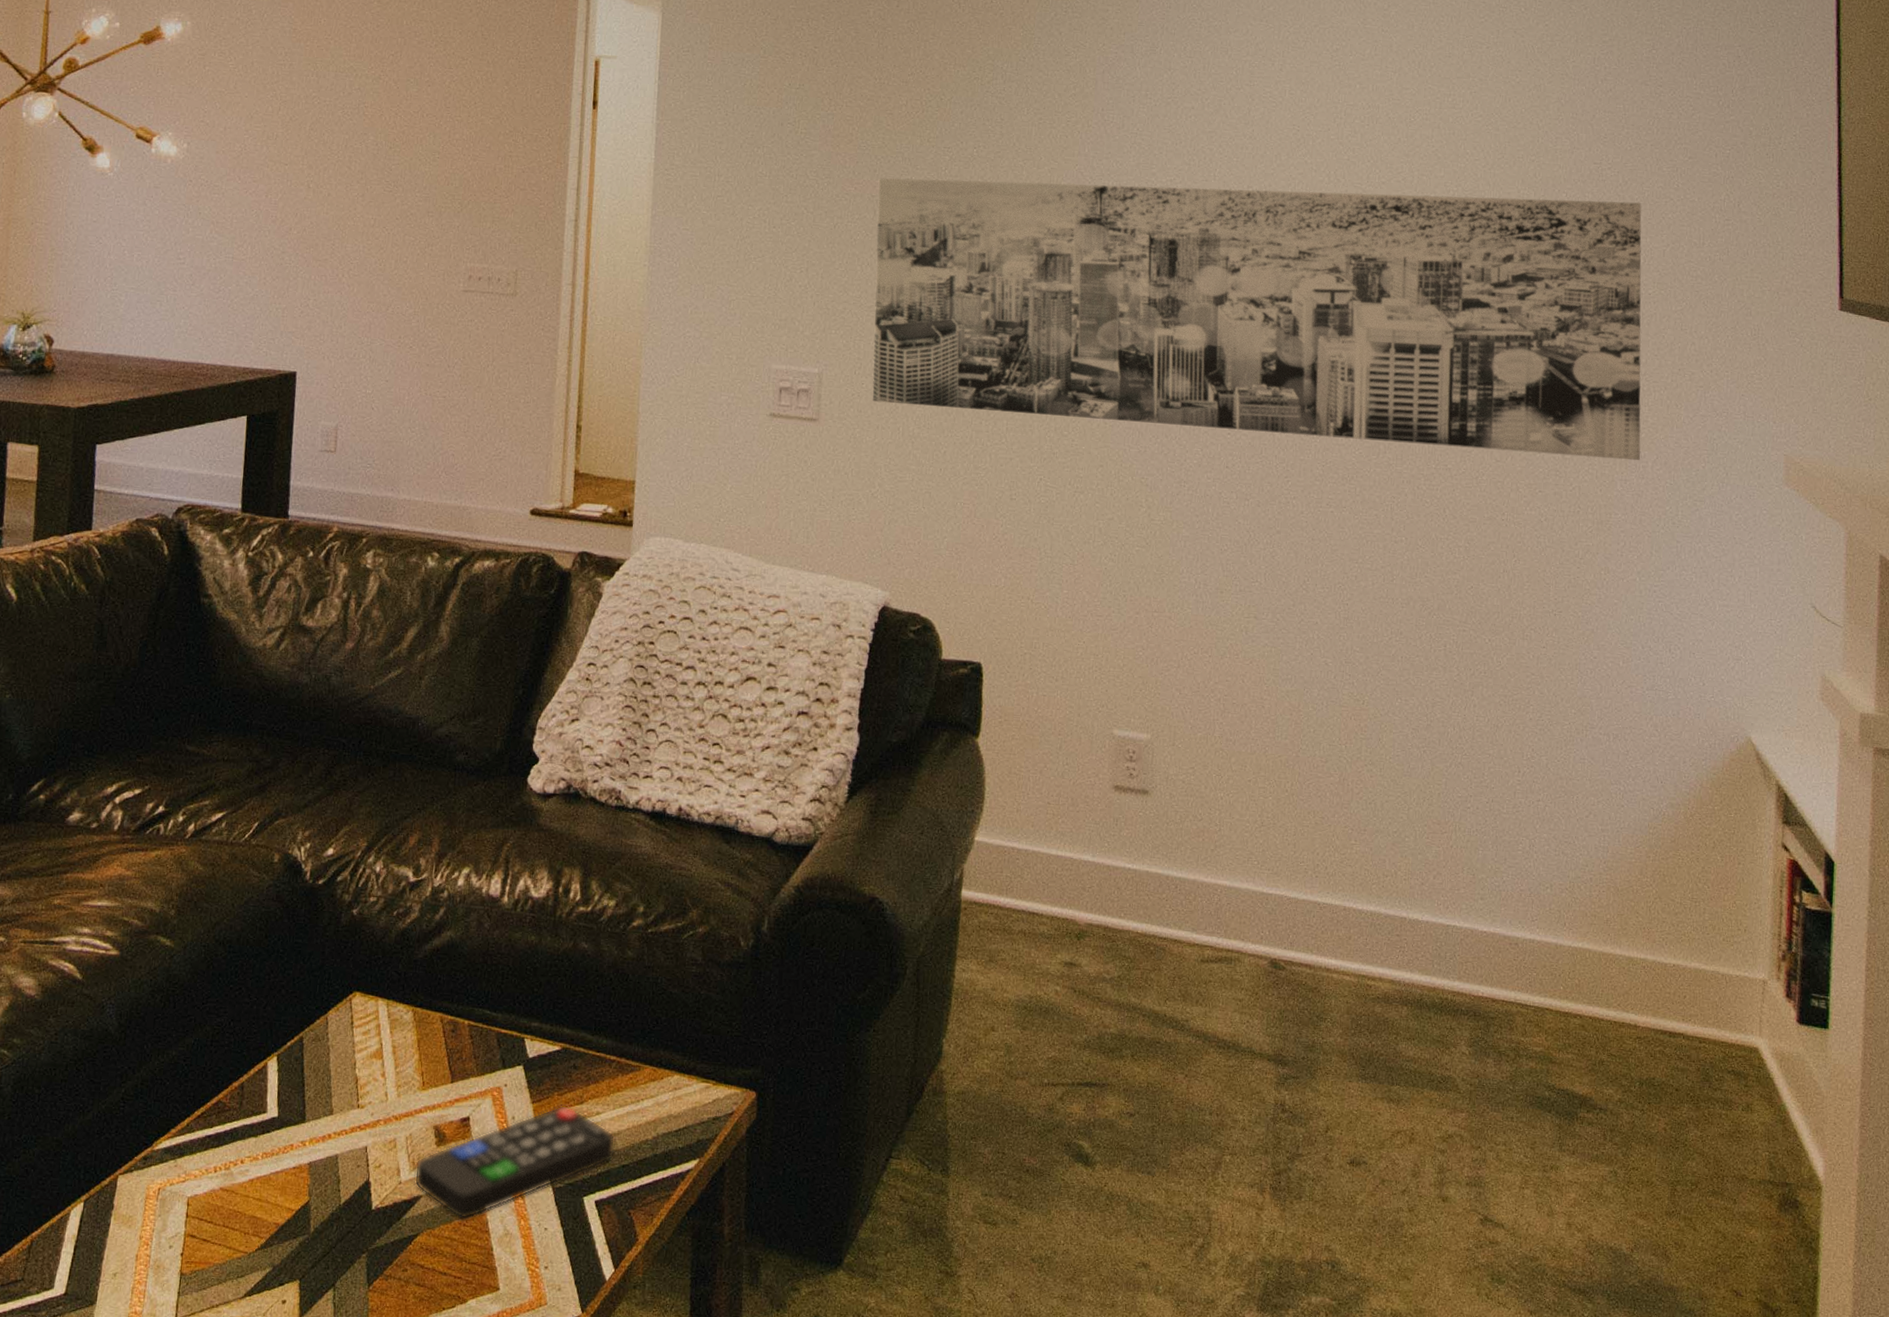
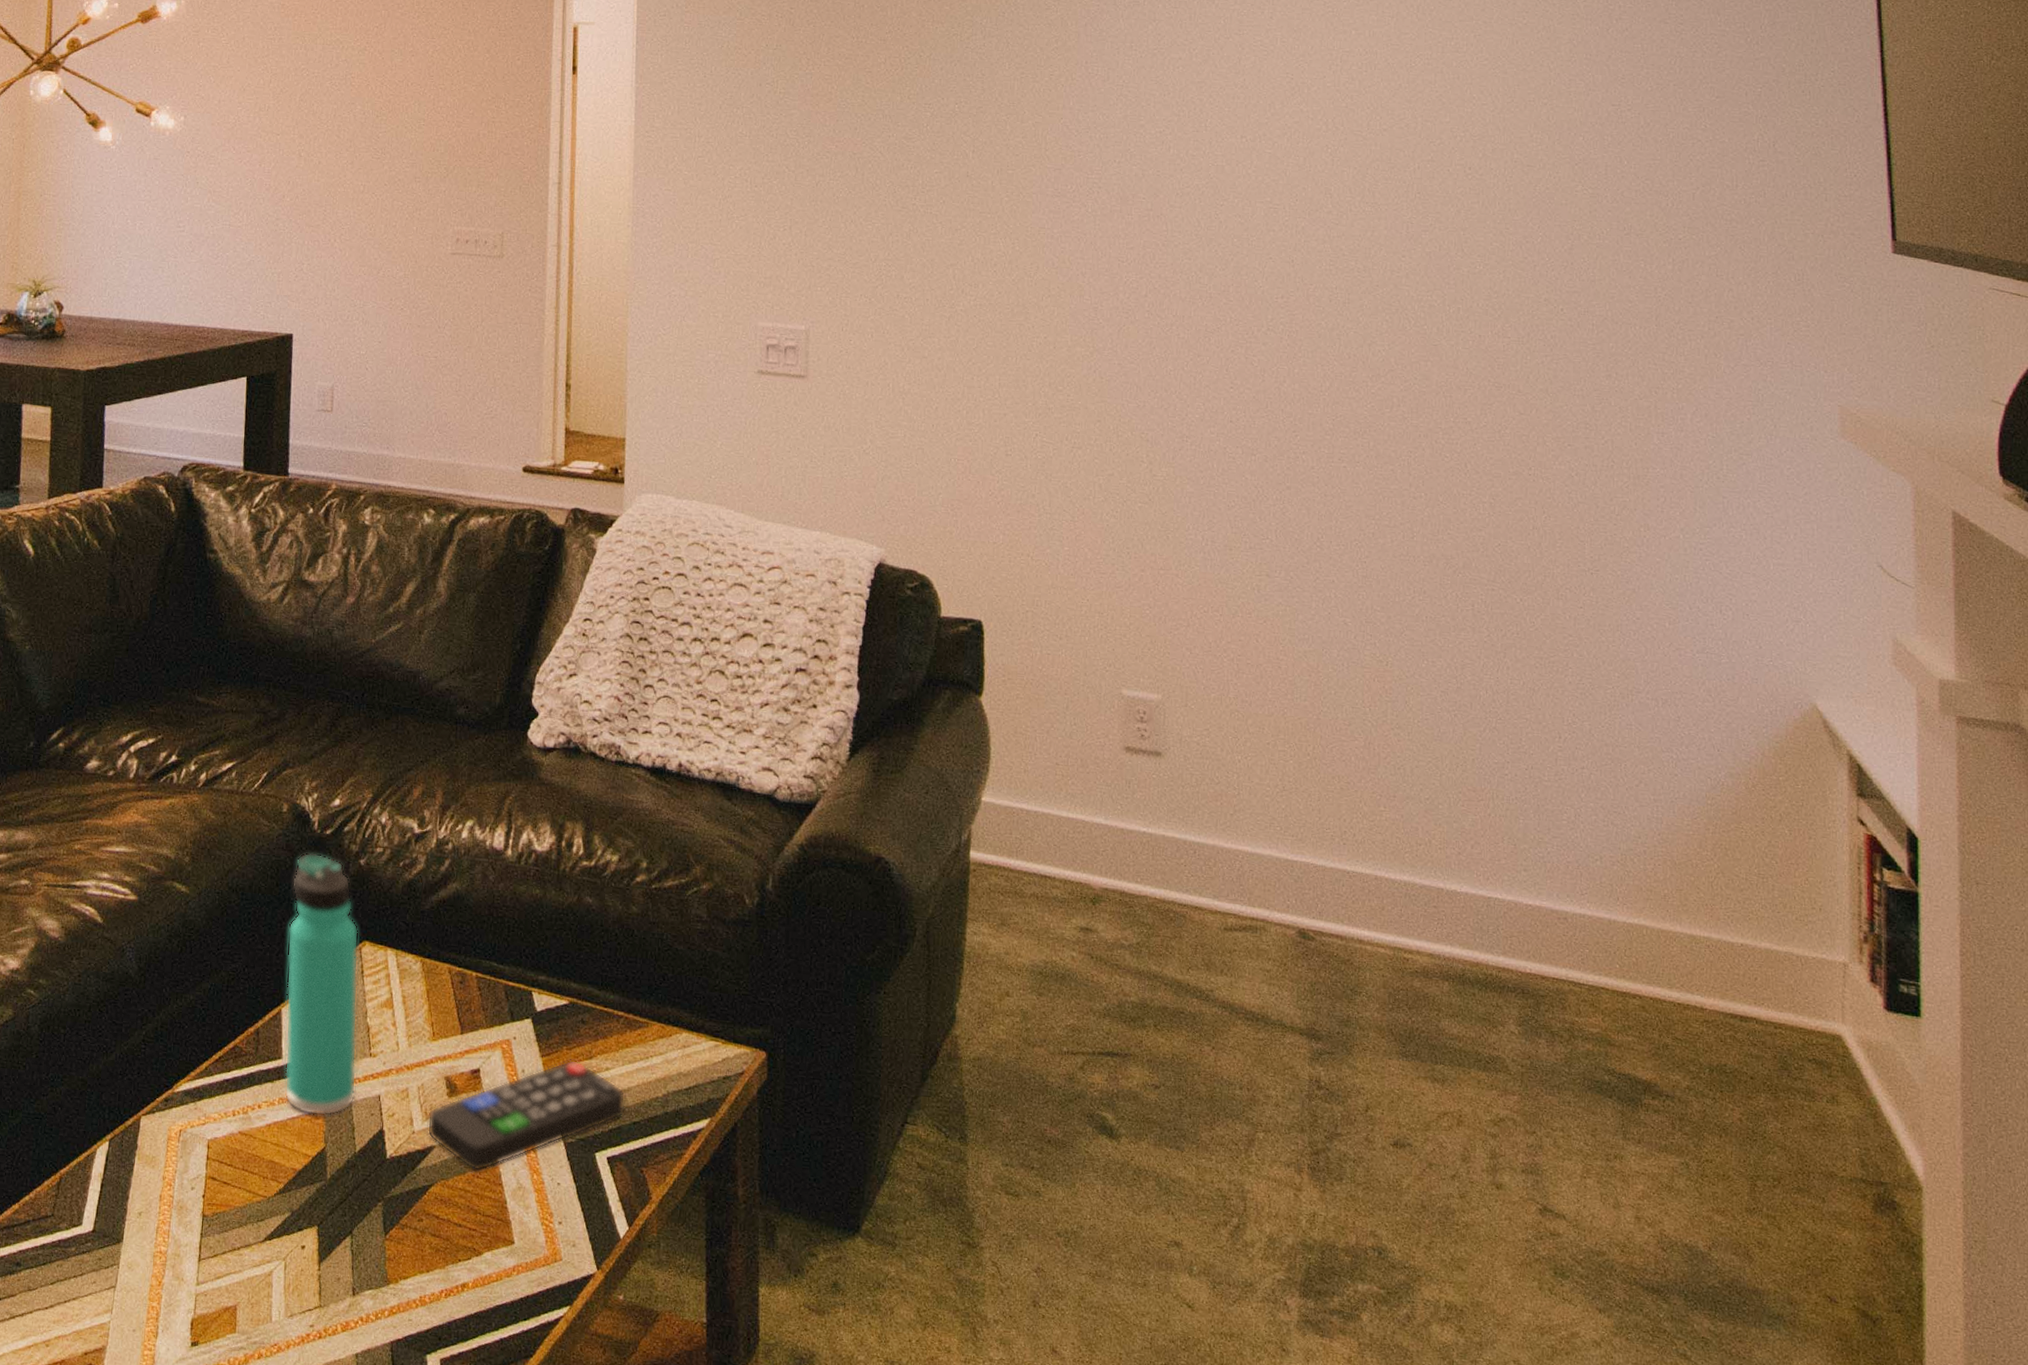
thermos bottle: none [268,903,350,1170] -> present [284,852,359,1117]
wall art: present [872,178,1642,461] -> none [859,135,1678,413]

